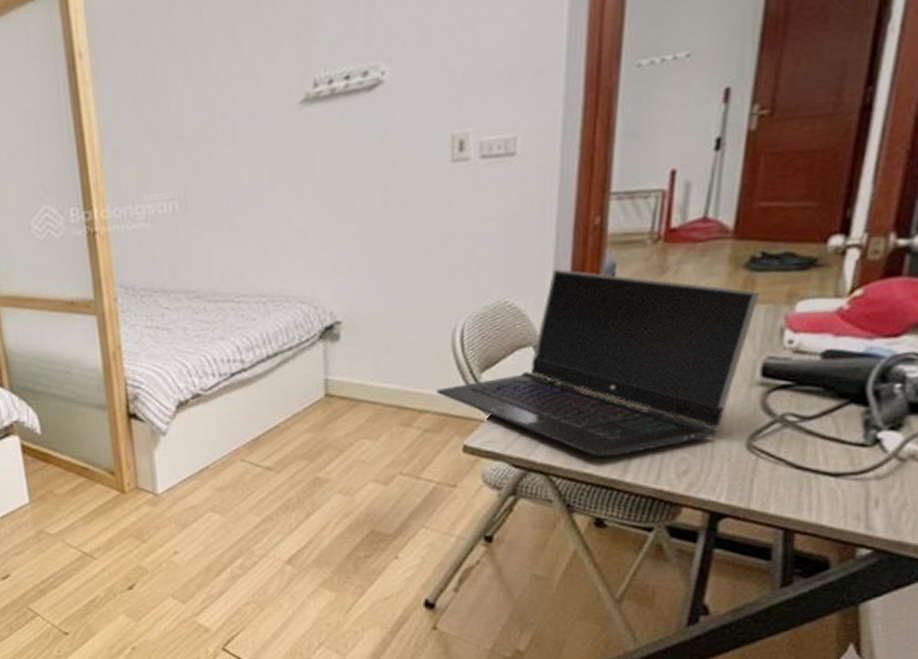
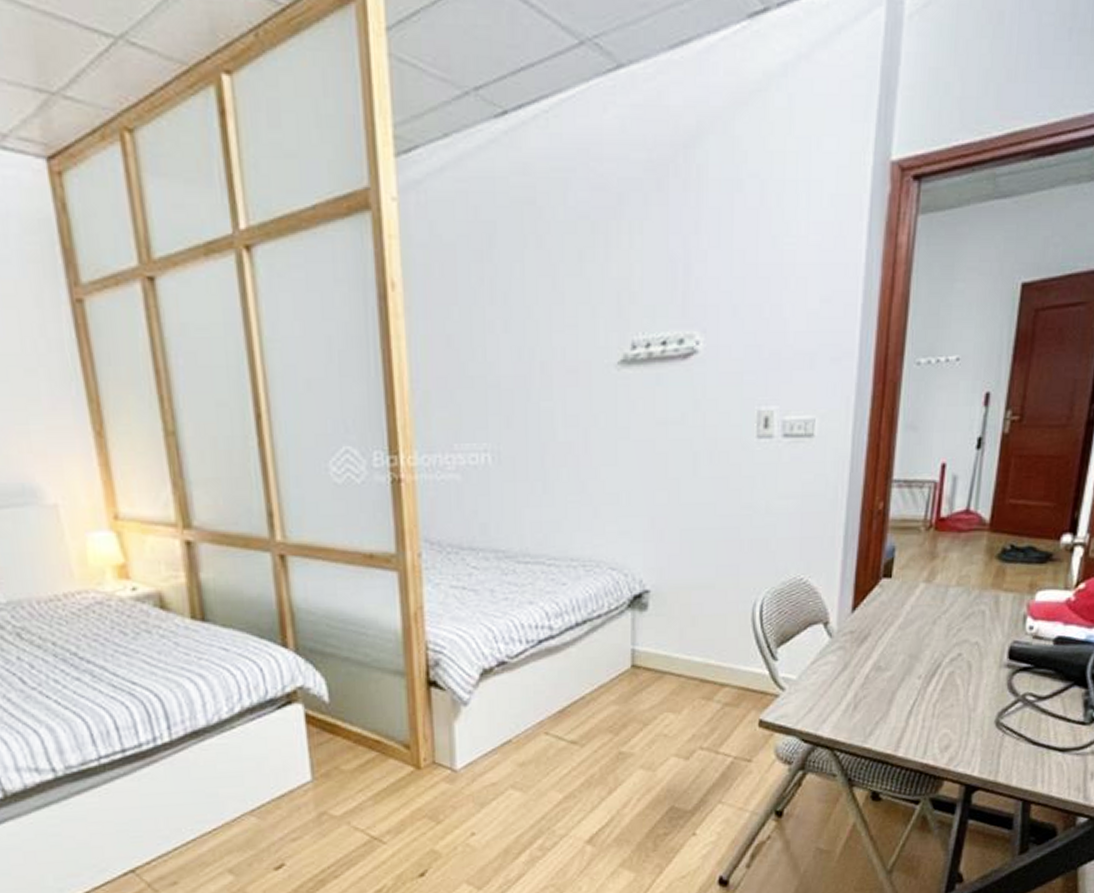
laptop computer: present [436,268,759,457] -> none [736,549,1008,732]

